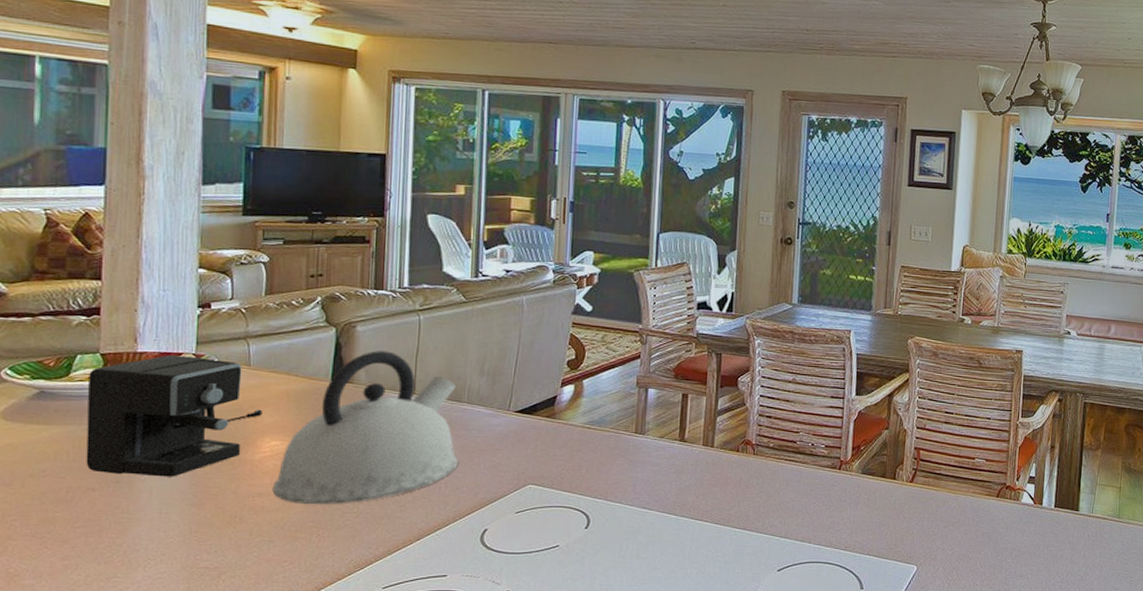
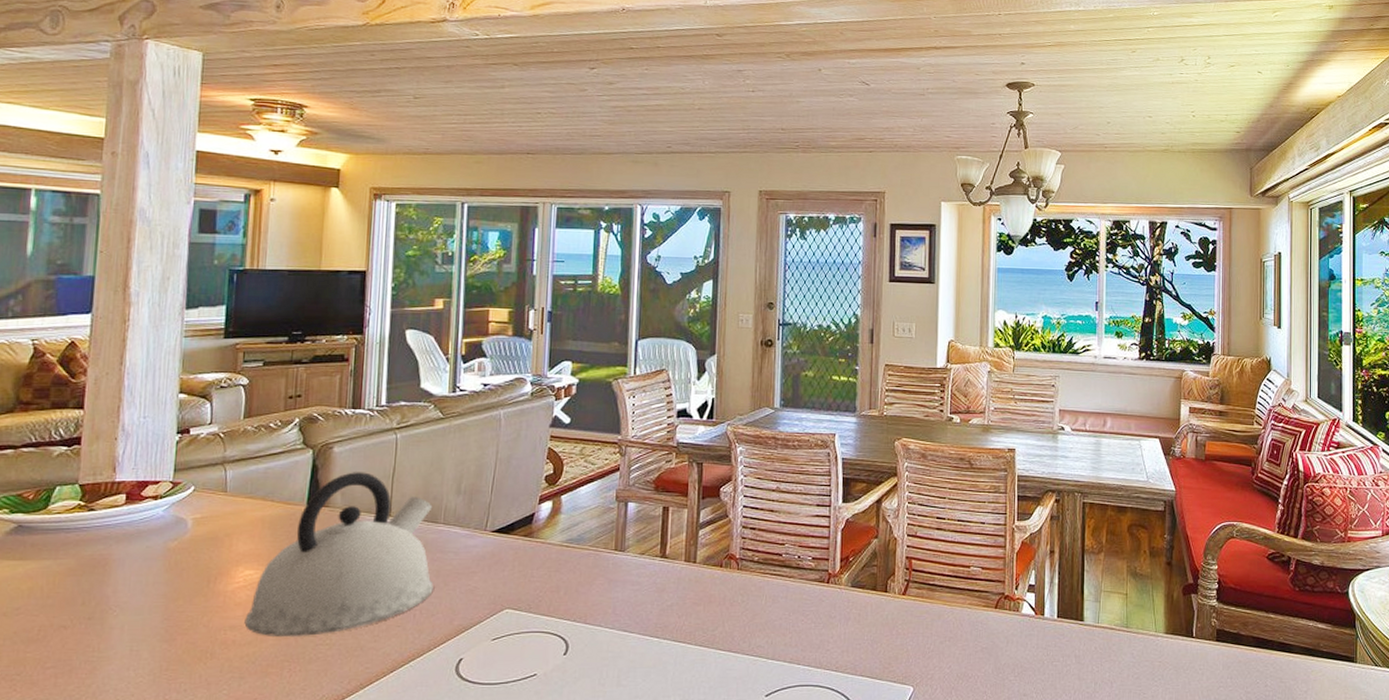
coffee maker: present [86,355,262,477] -> none [59,484,237,612]

